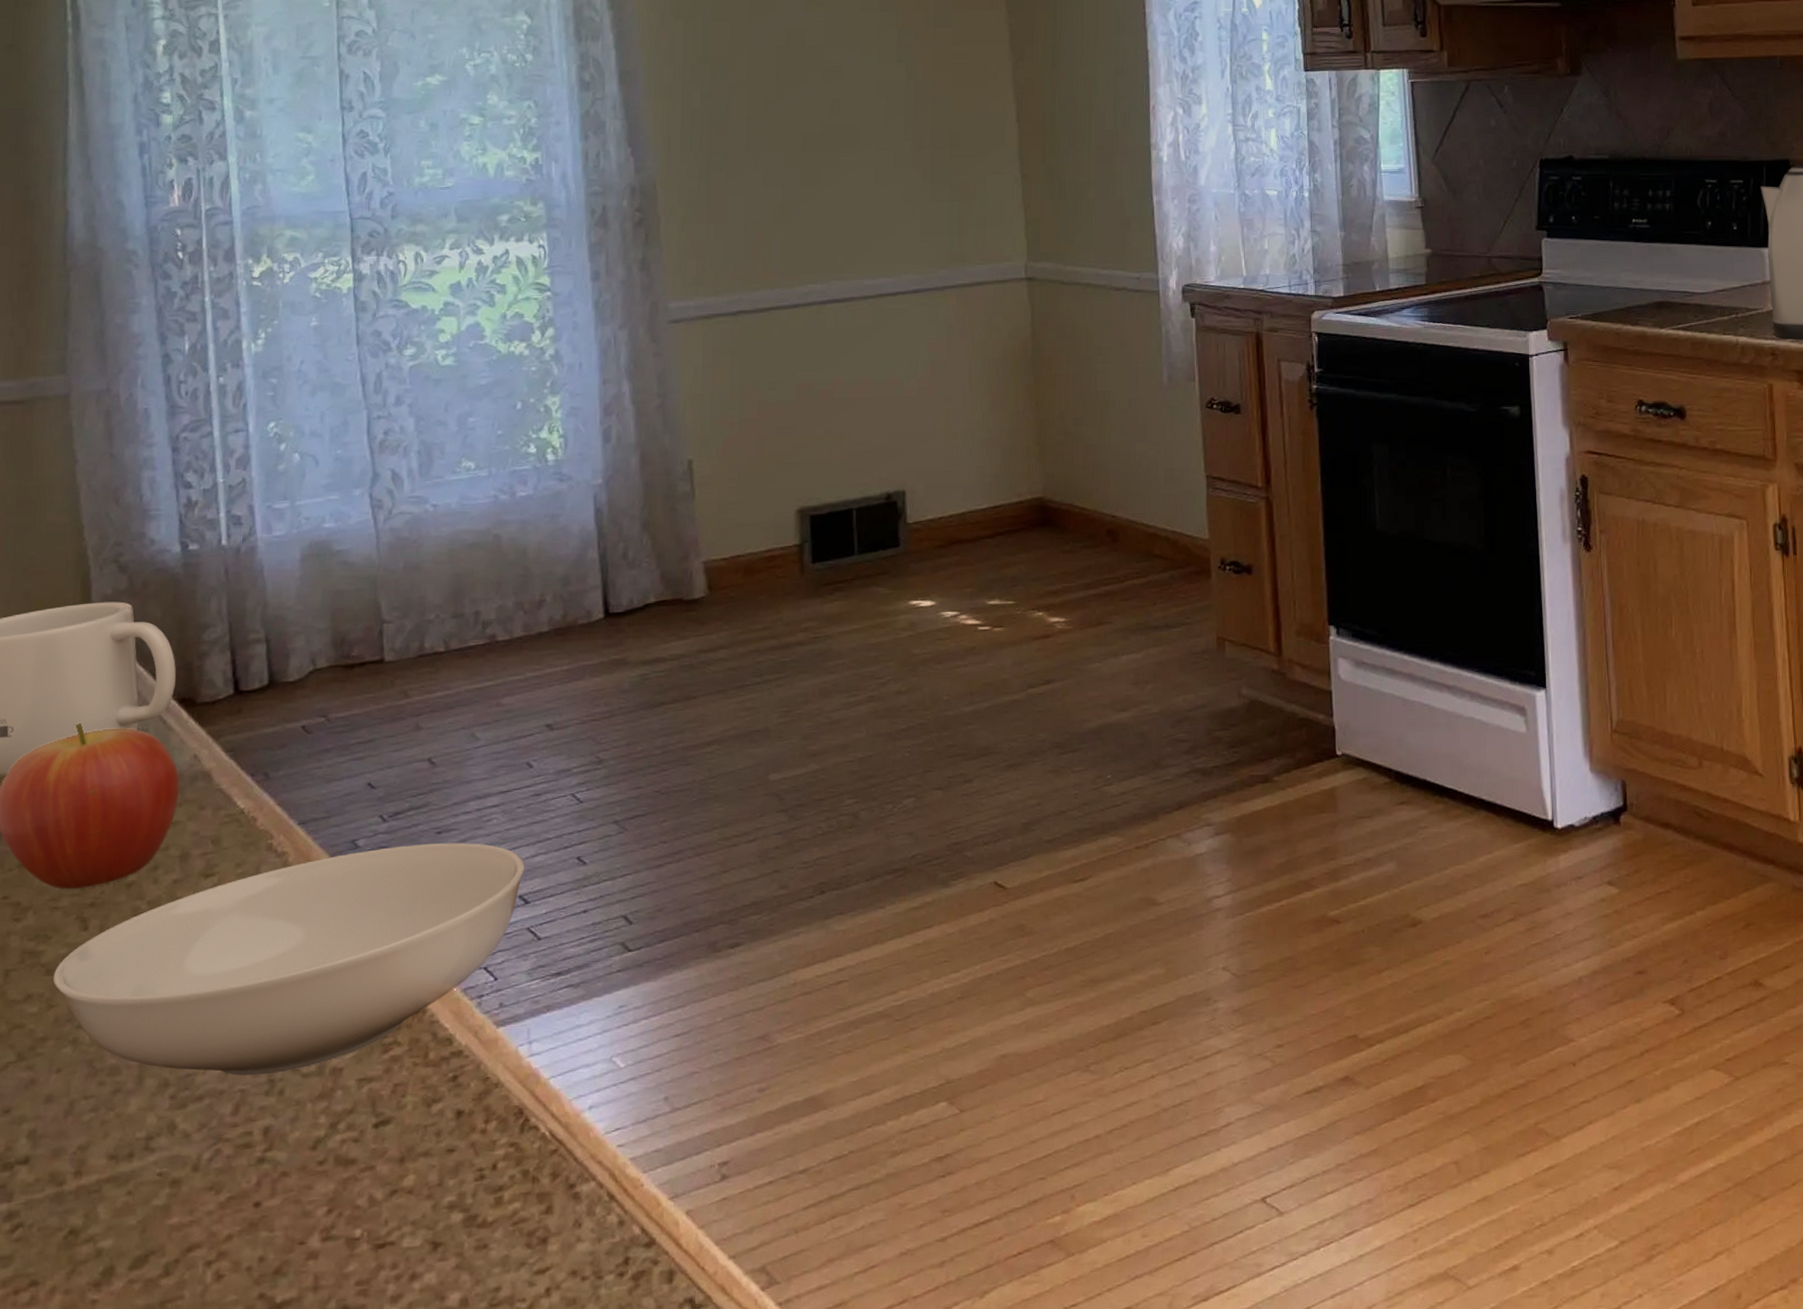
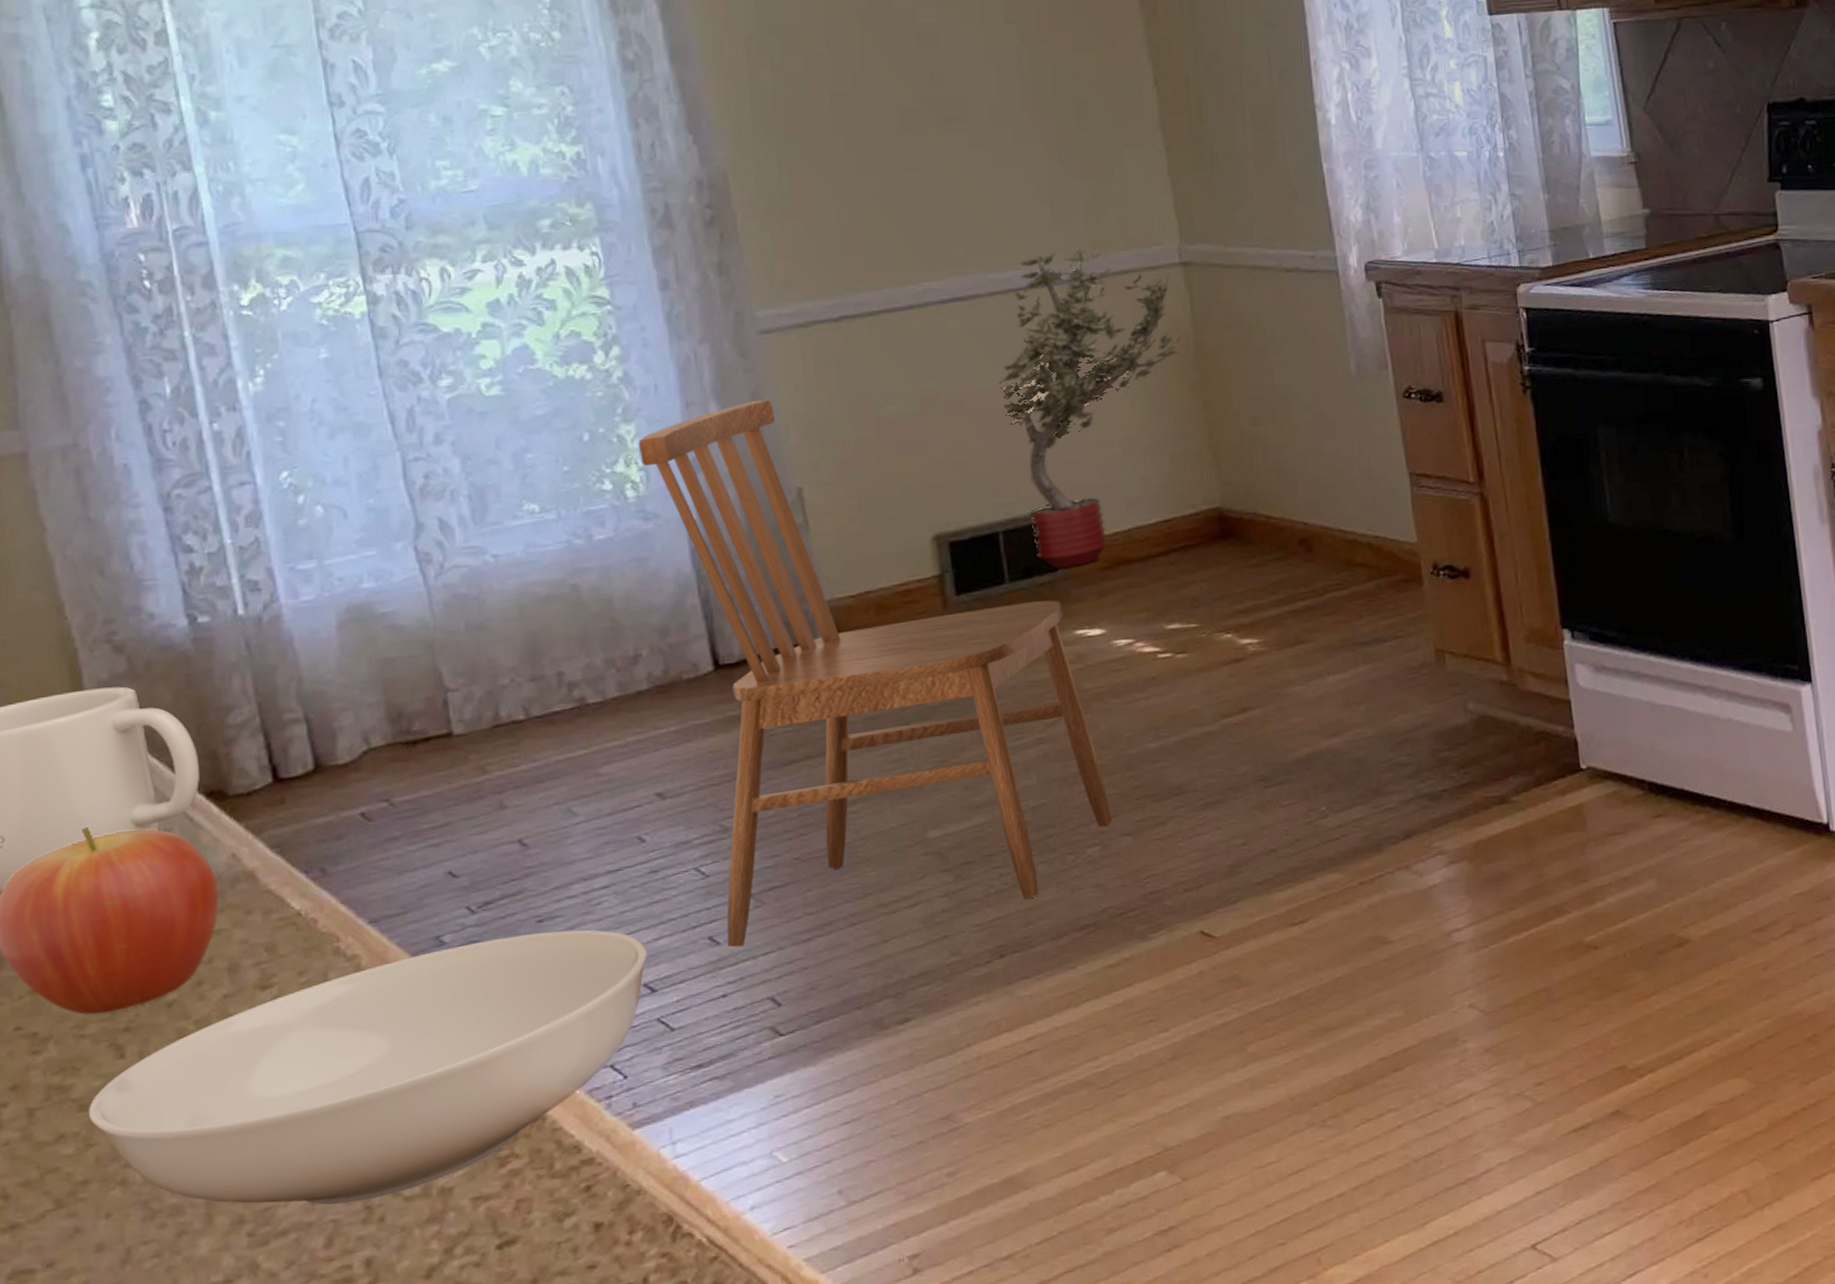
dining chair: none [561,380,927,868] -> present [638,399,1112,948]
potted tree: none [865,262,1021,544] -> present [1000,249,1181,568]

